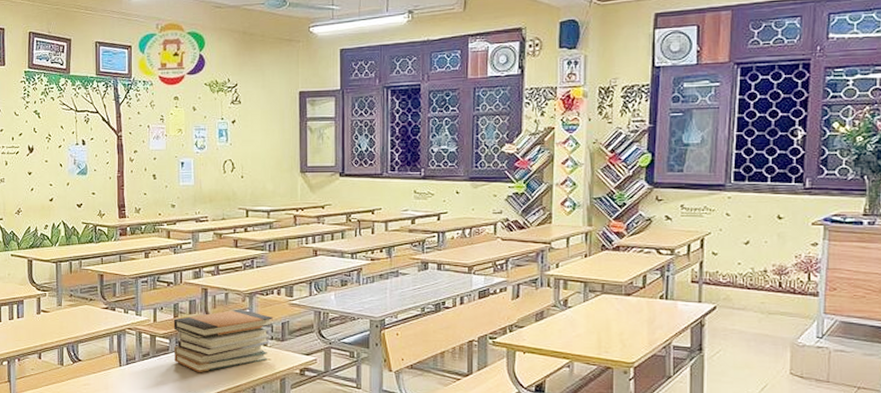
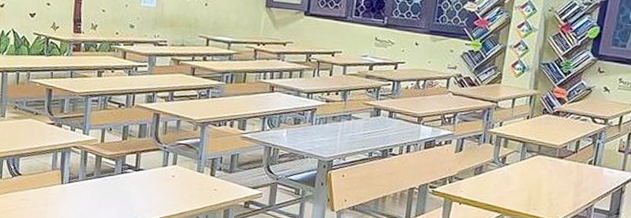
book stack: present [173,309,273,372] -> none [119,137,223,197]

